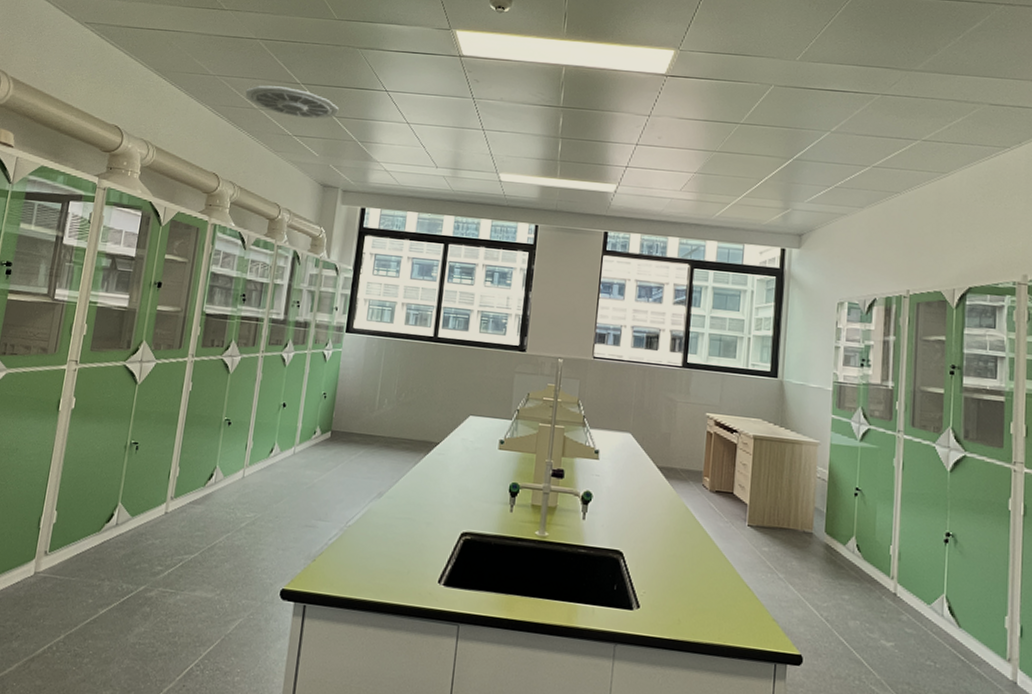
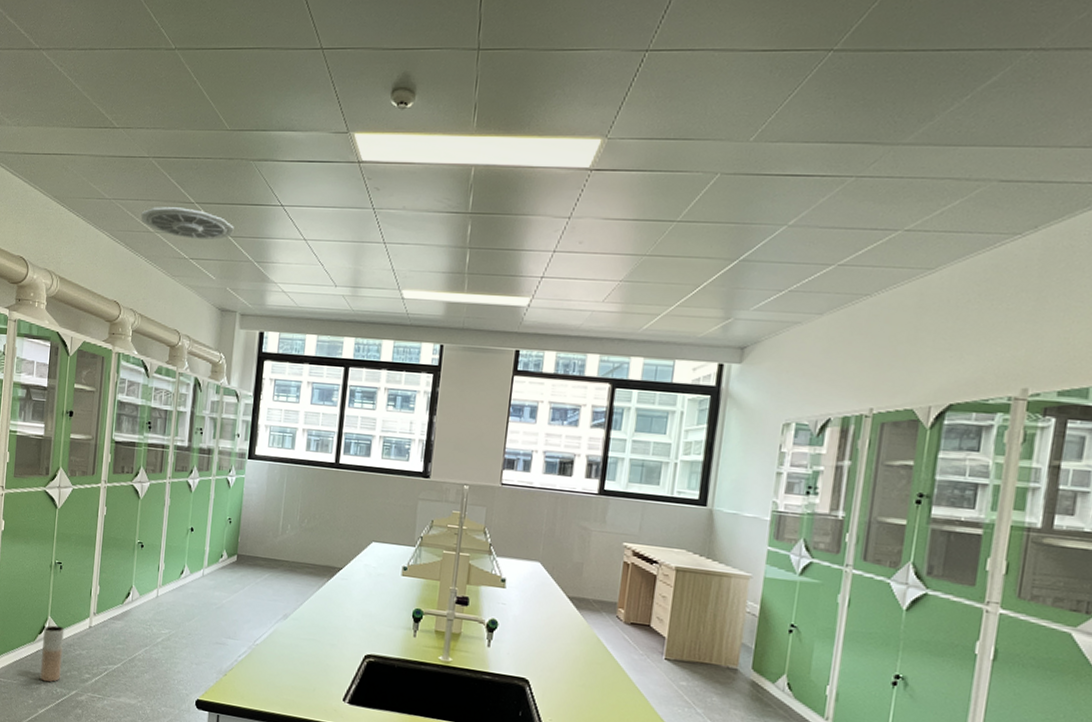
vase: none [104,512,136,578] -> present [40,625,64,682]

